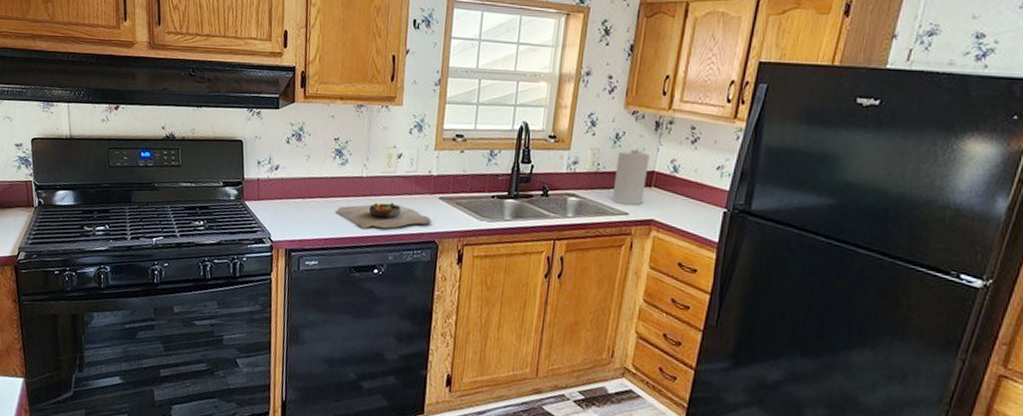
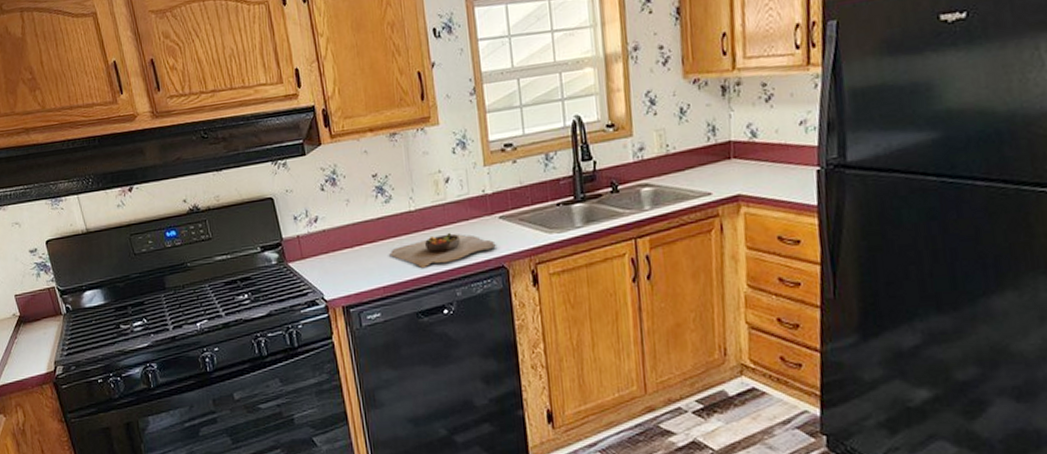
paper towel holder: present [612,150,650,206] -> none [686,121,725,186]

